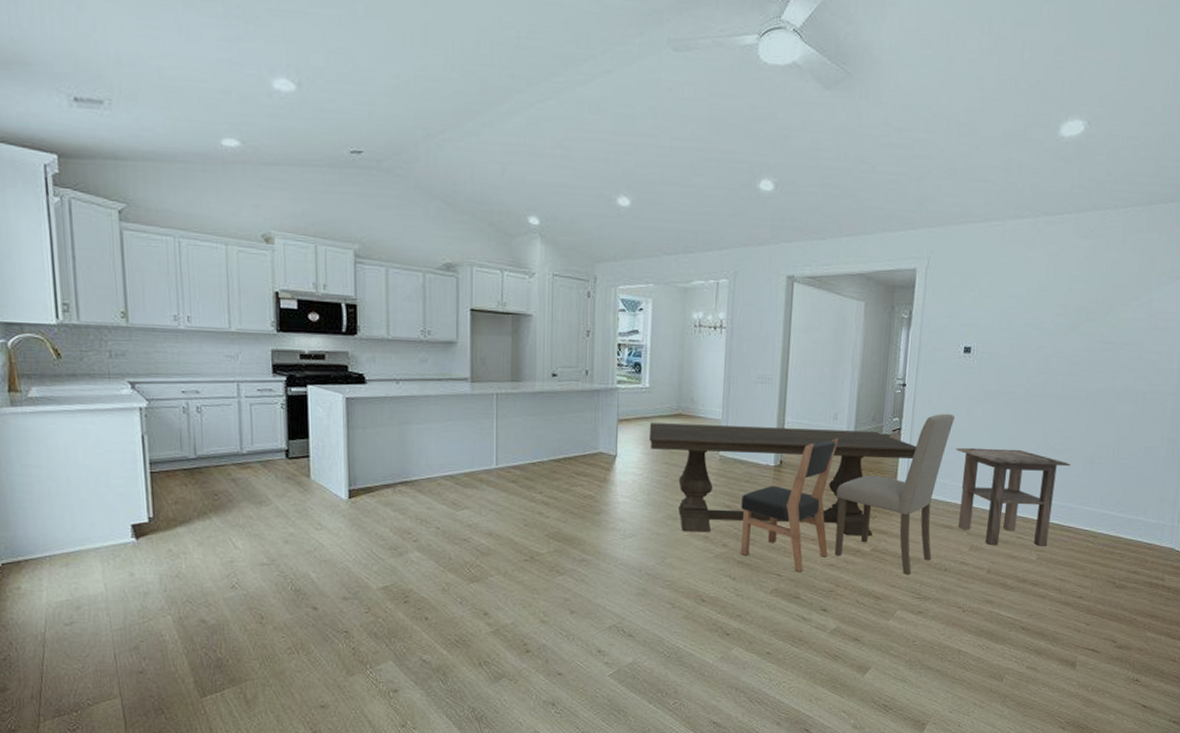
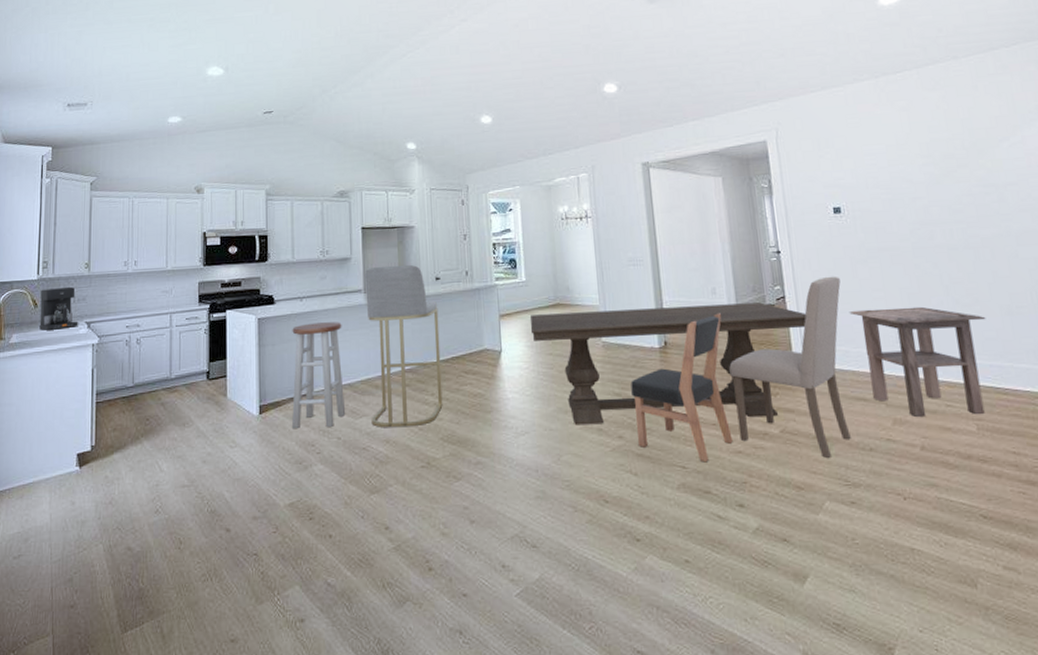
coffee maker: none [63,337,119,387] -> present [39,286,78,331]
bar stool: none [385,408,446,517] -> present [291,322,346,430]
bar stool: none [471,354,553,522] -> present [364,264,443,428]

